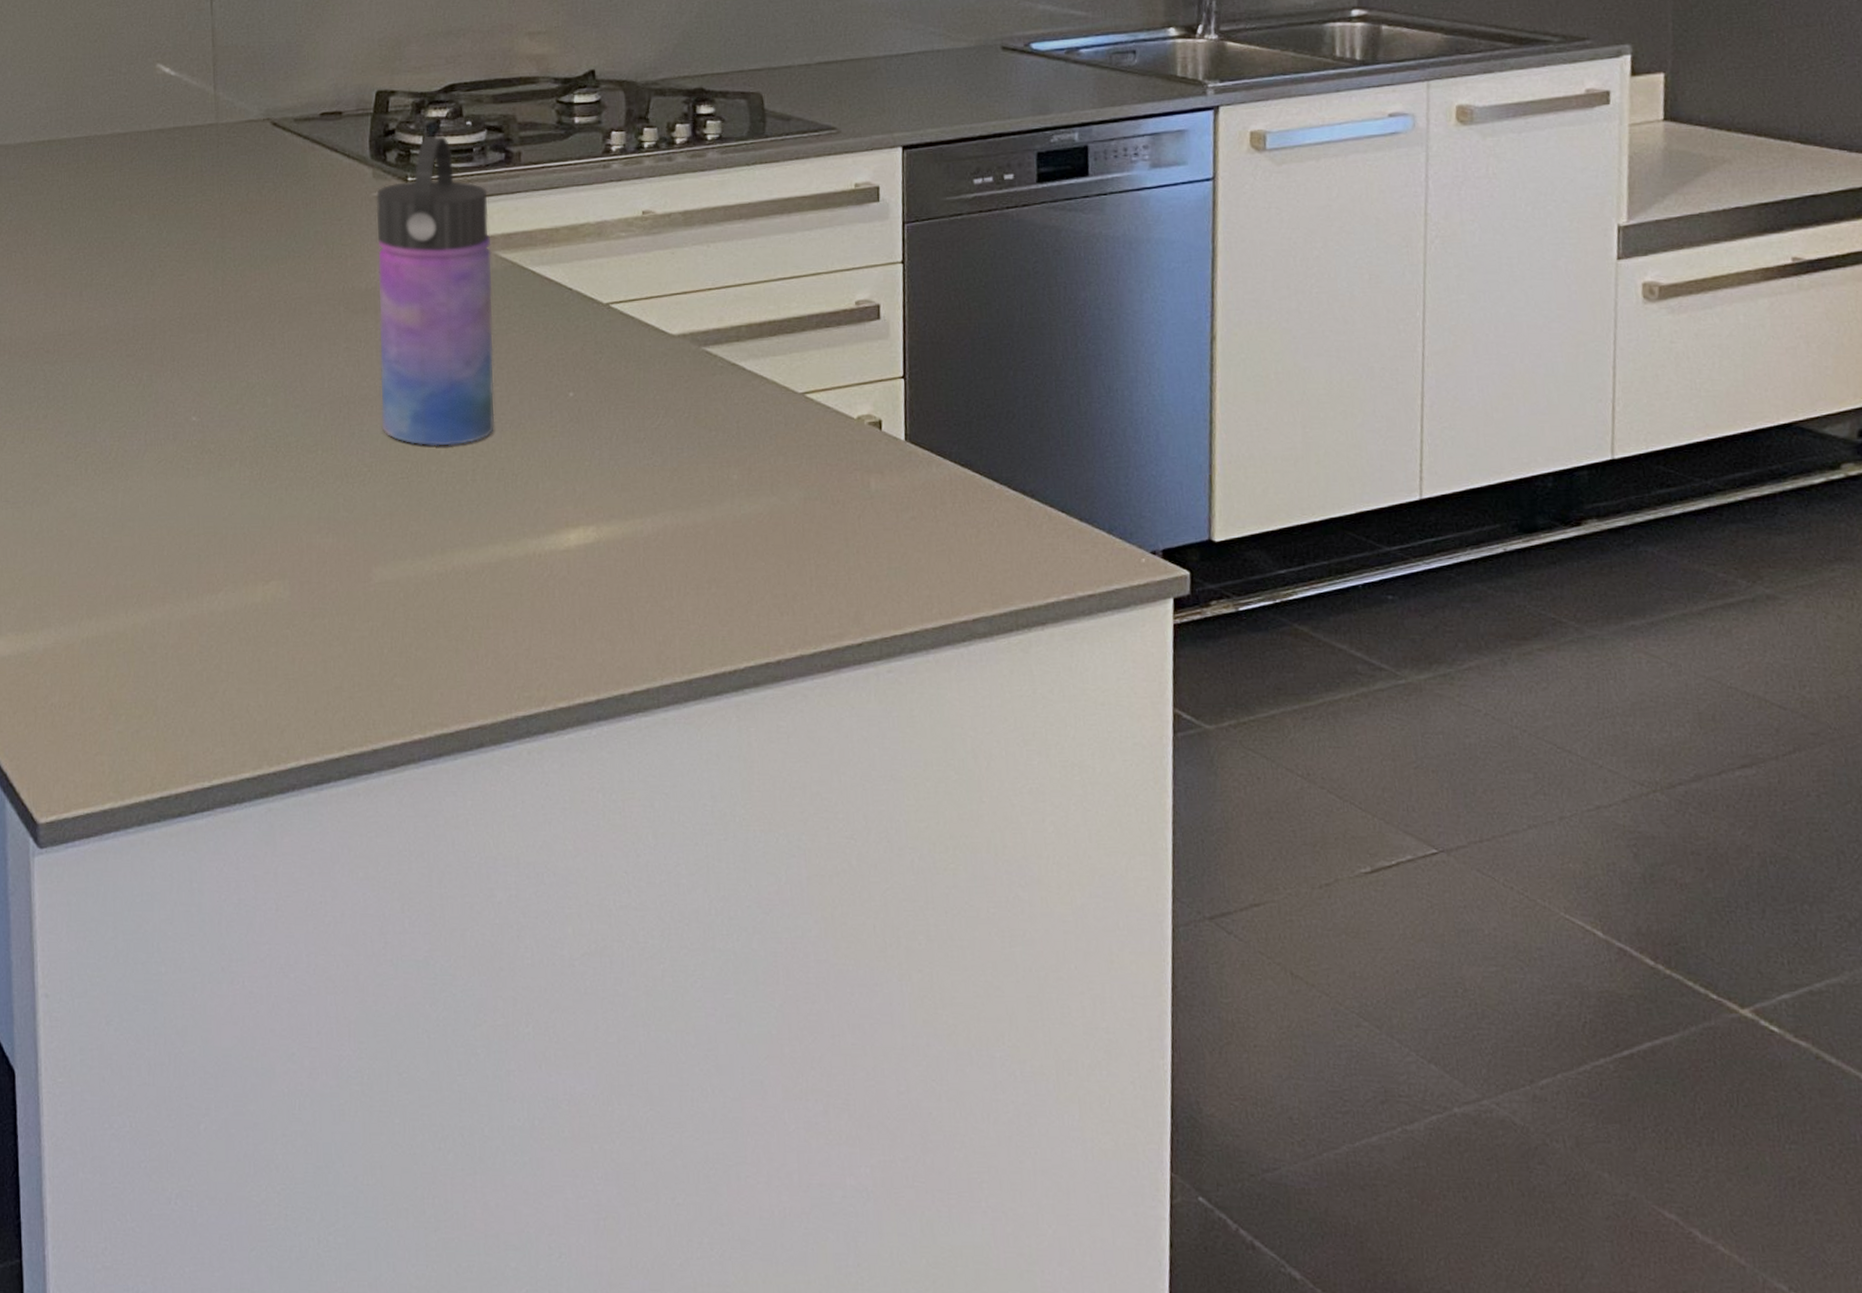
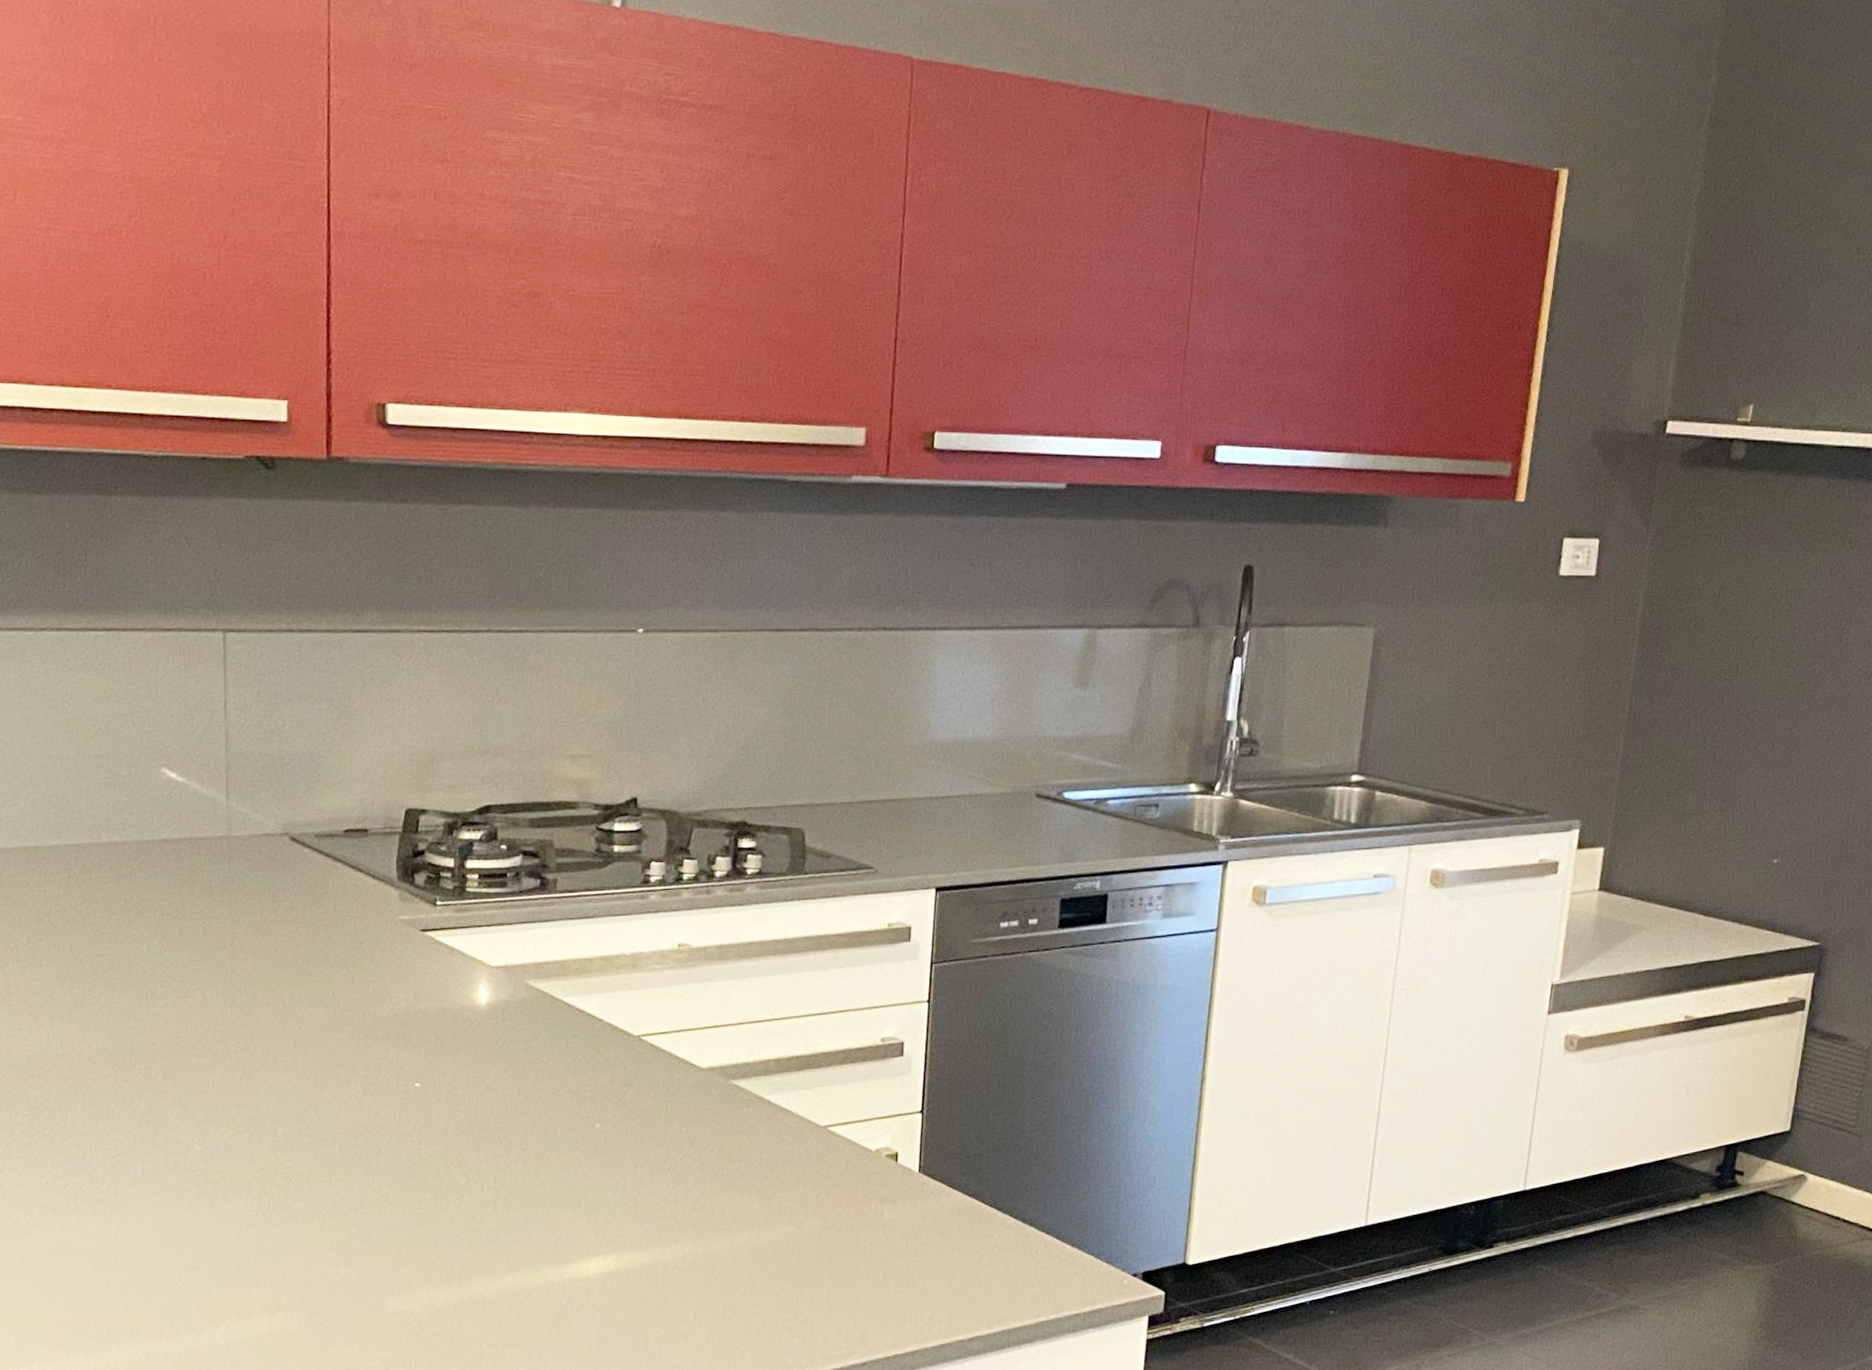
water bottle: present [376,135,495,446] -> none [400,858,522,1177]

